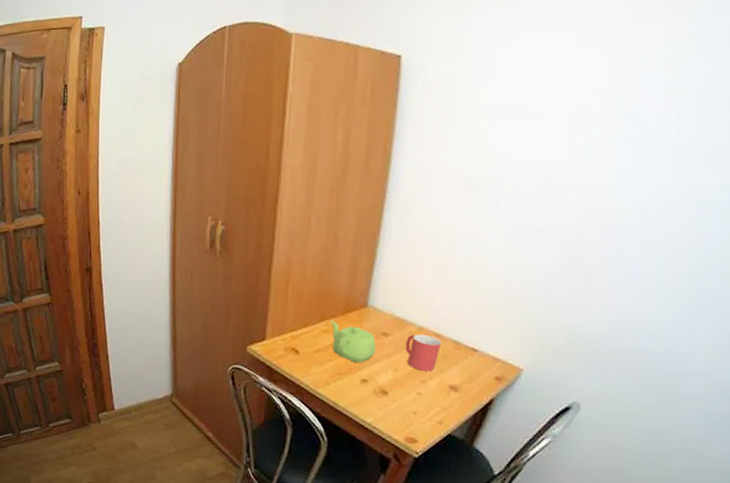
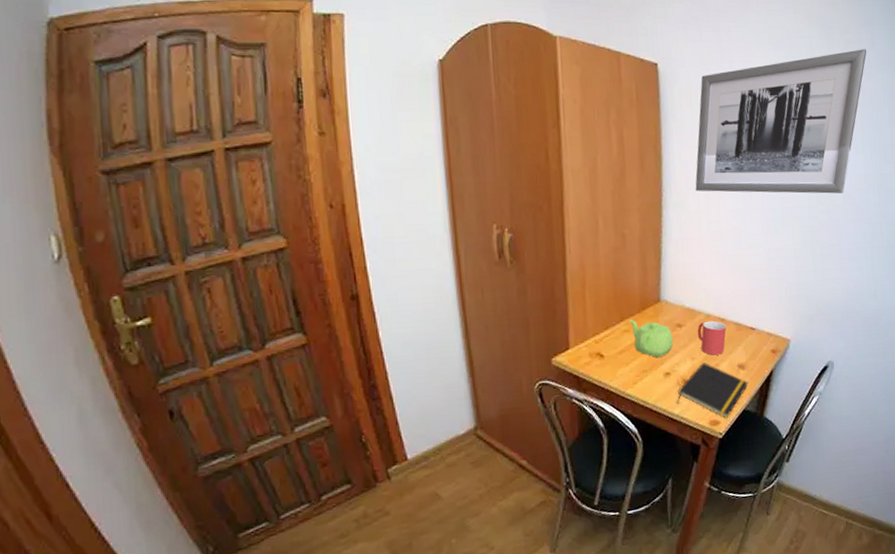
notepad: none [371,376,460,439] -> present [677,363,748,419]
wall art: none [426,20,708,206] -> present [695,48,867,194]

